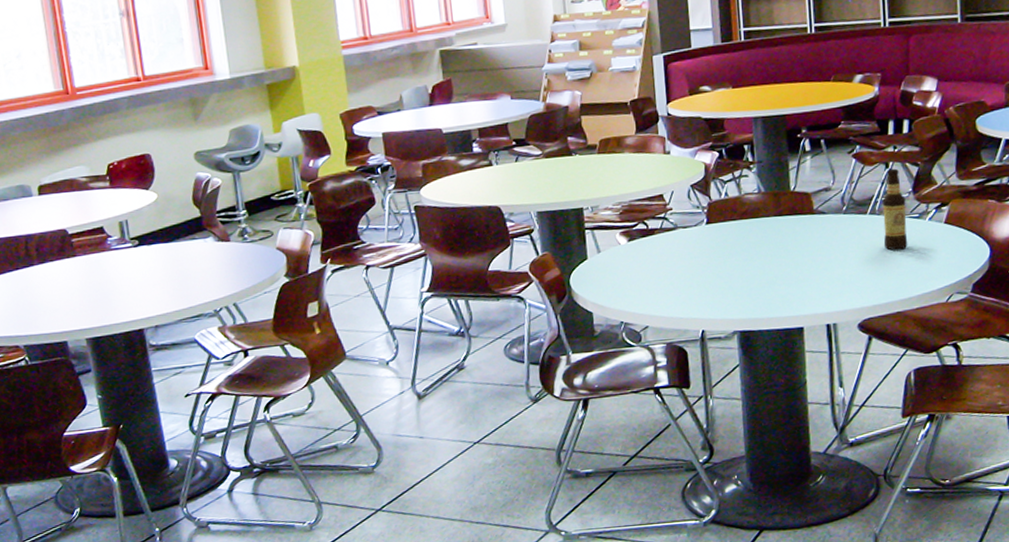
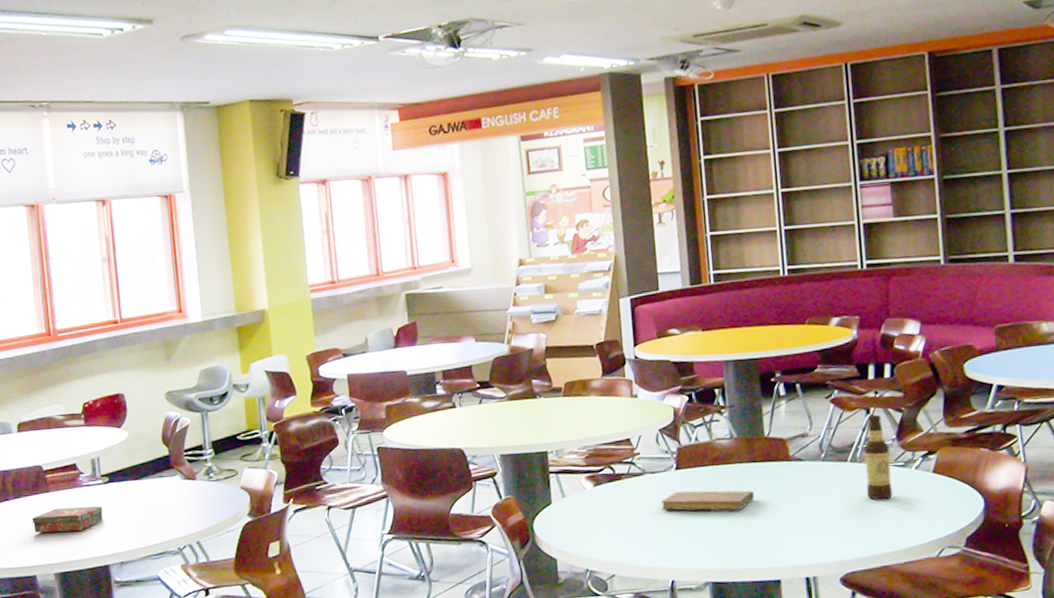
book: none [59,270,135,299] -> present [32,506,103,533]
notebook: none [693,243,780,264] -> present [662,490,754,511]

